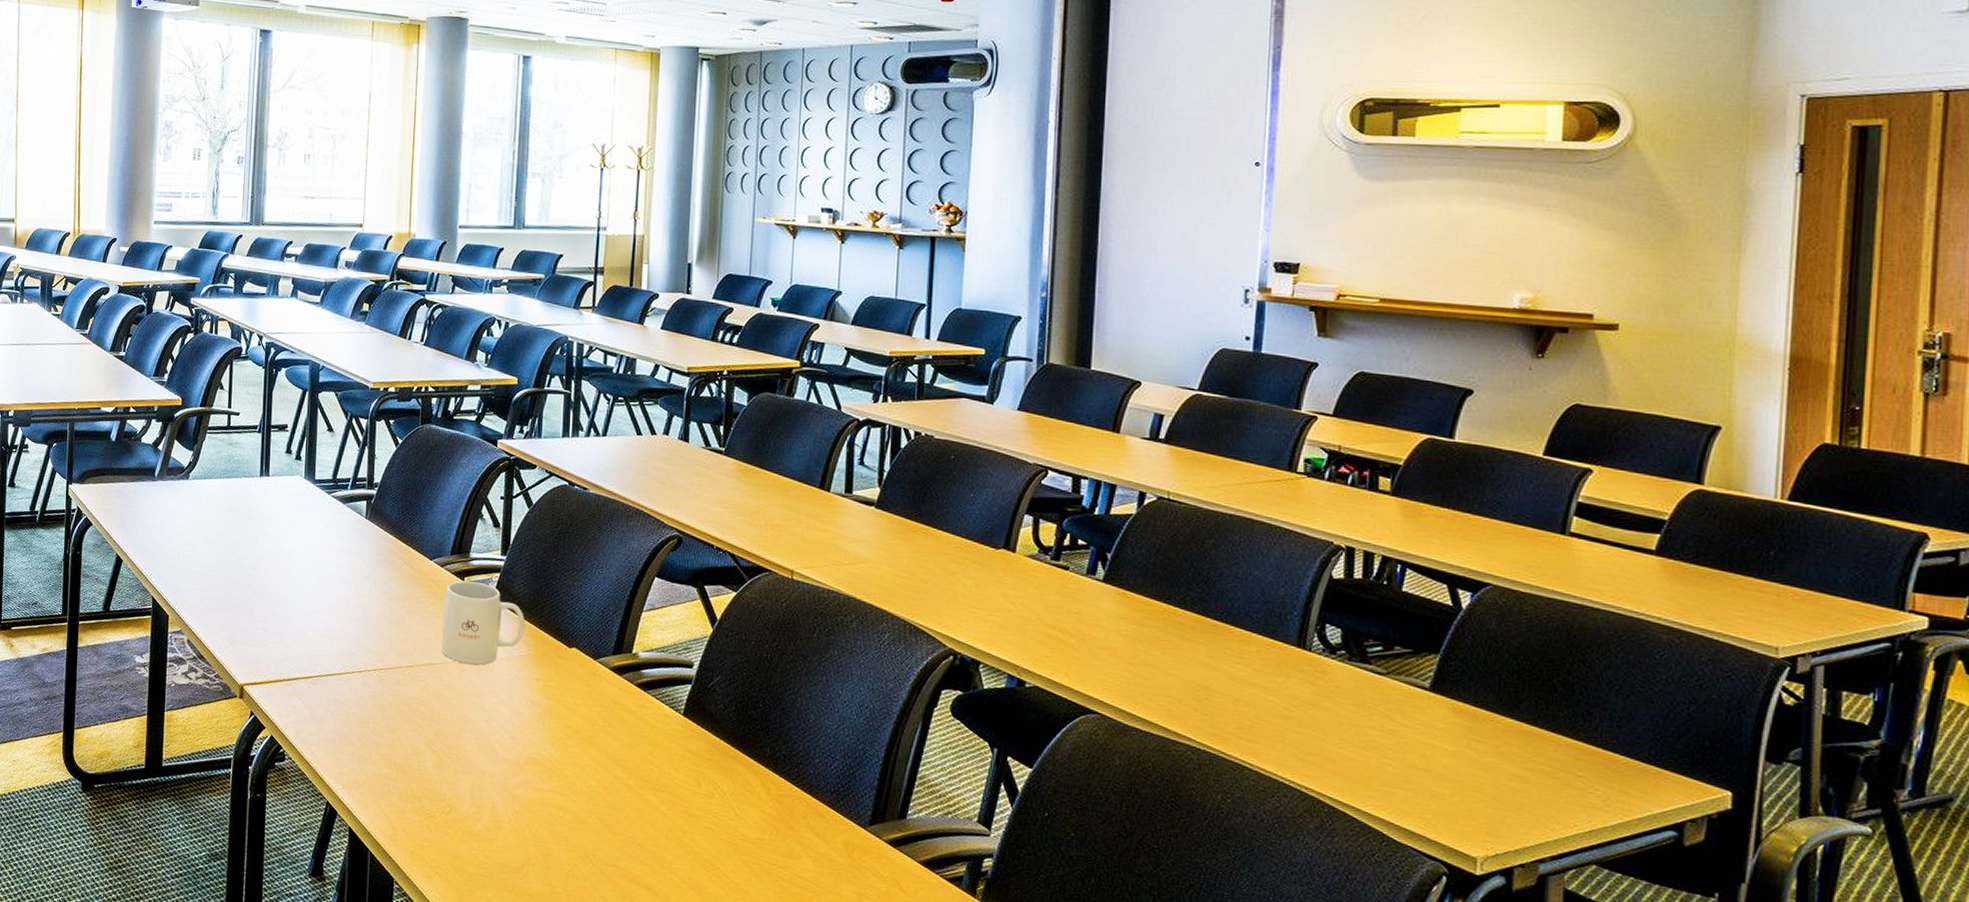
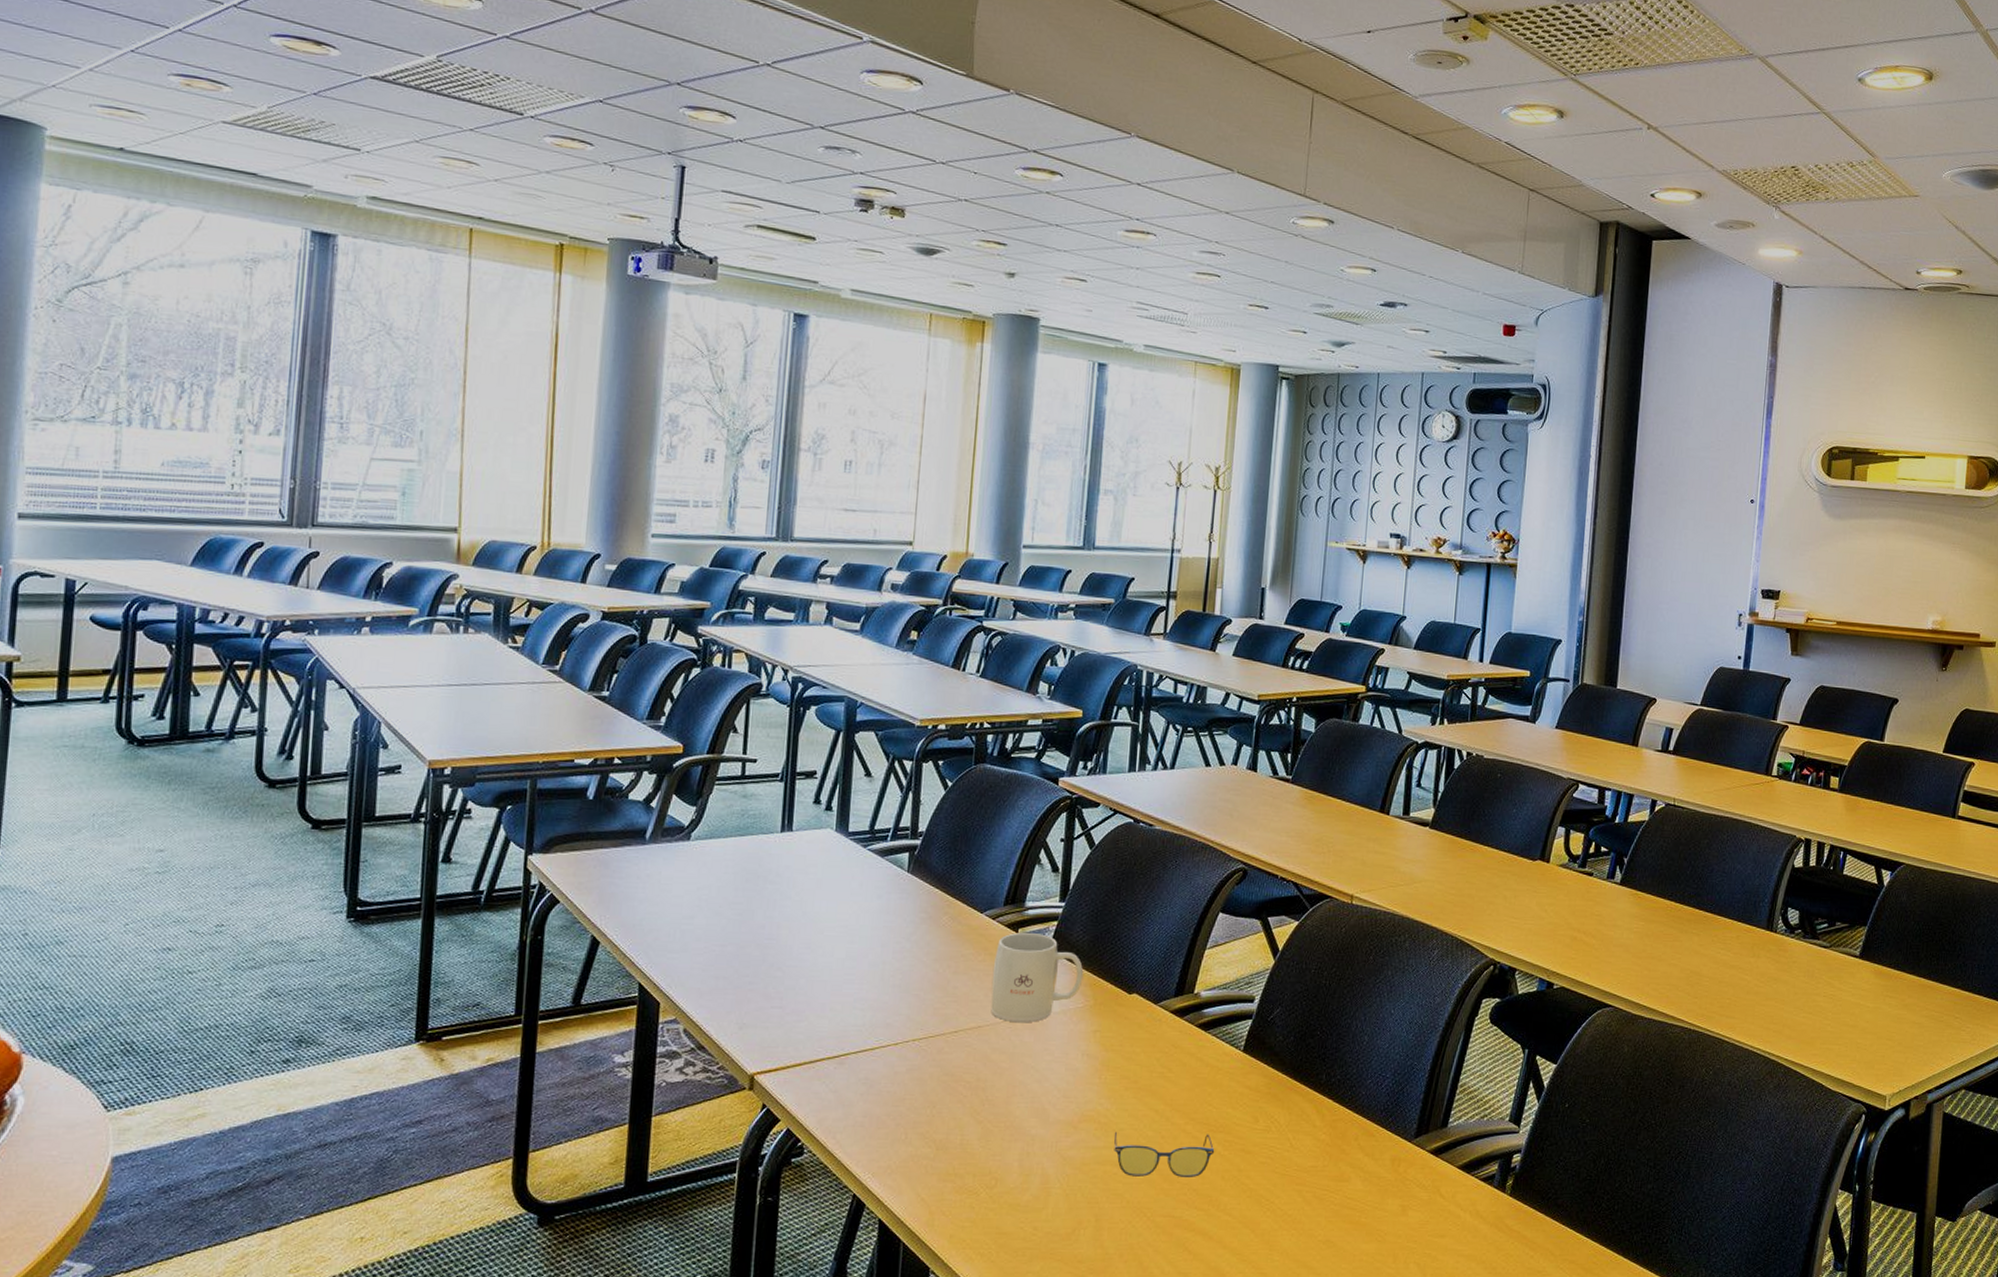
glasses: none [558,777,658,833] -> present [1114,1131,1215,1178]

